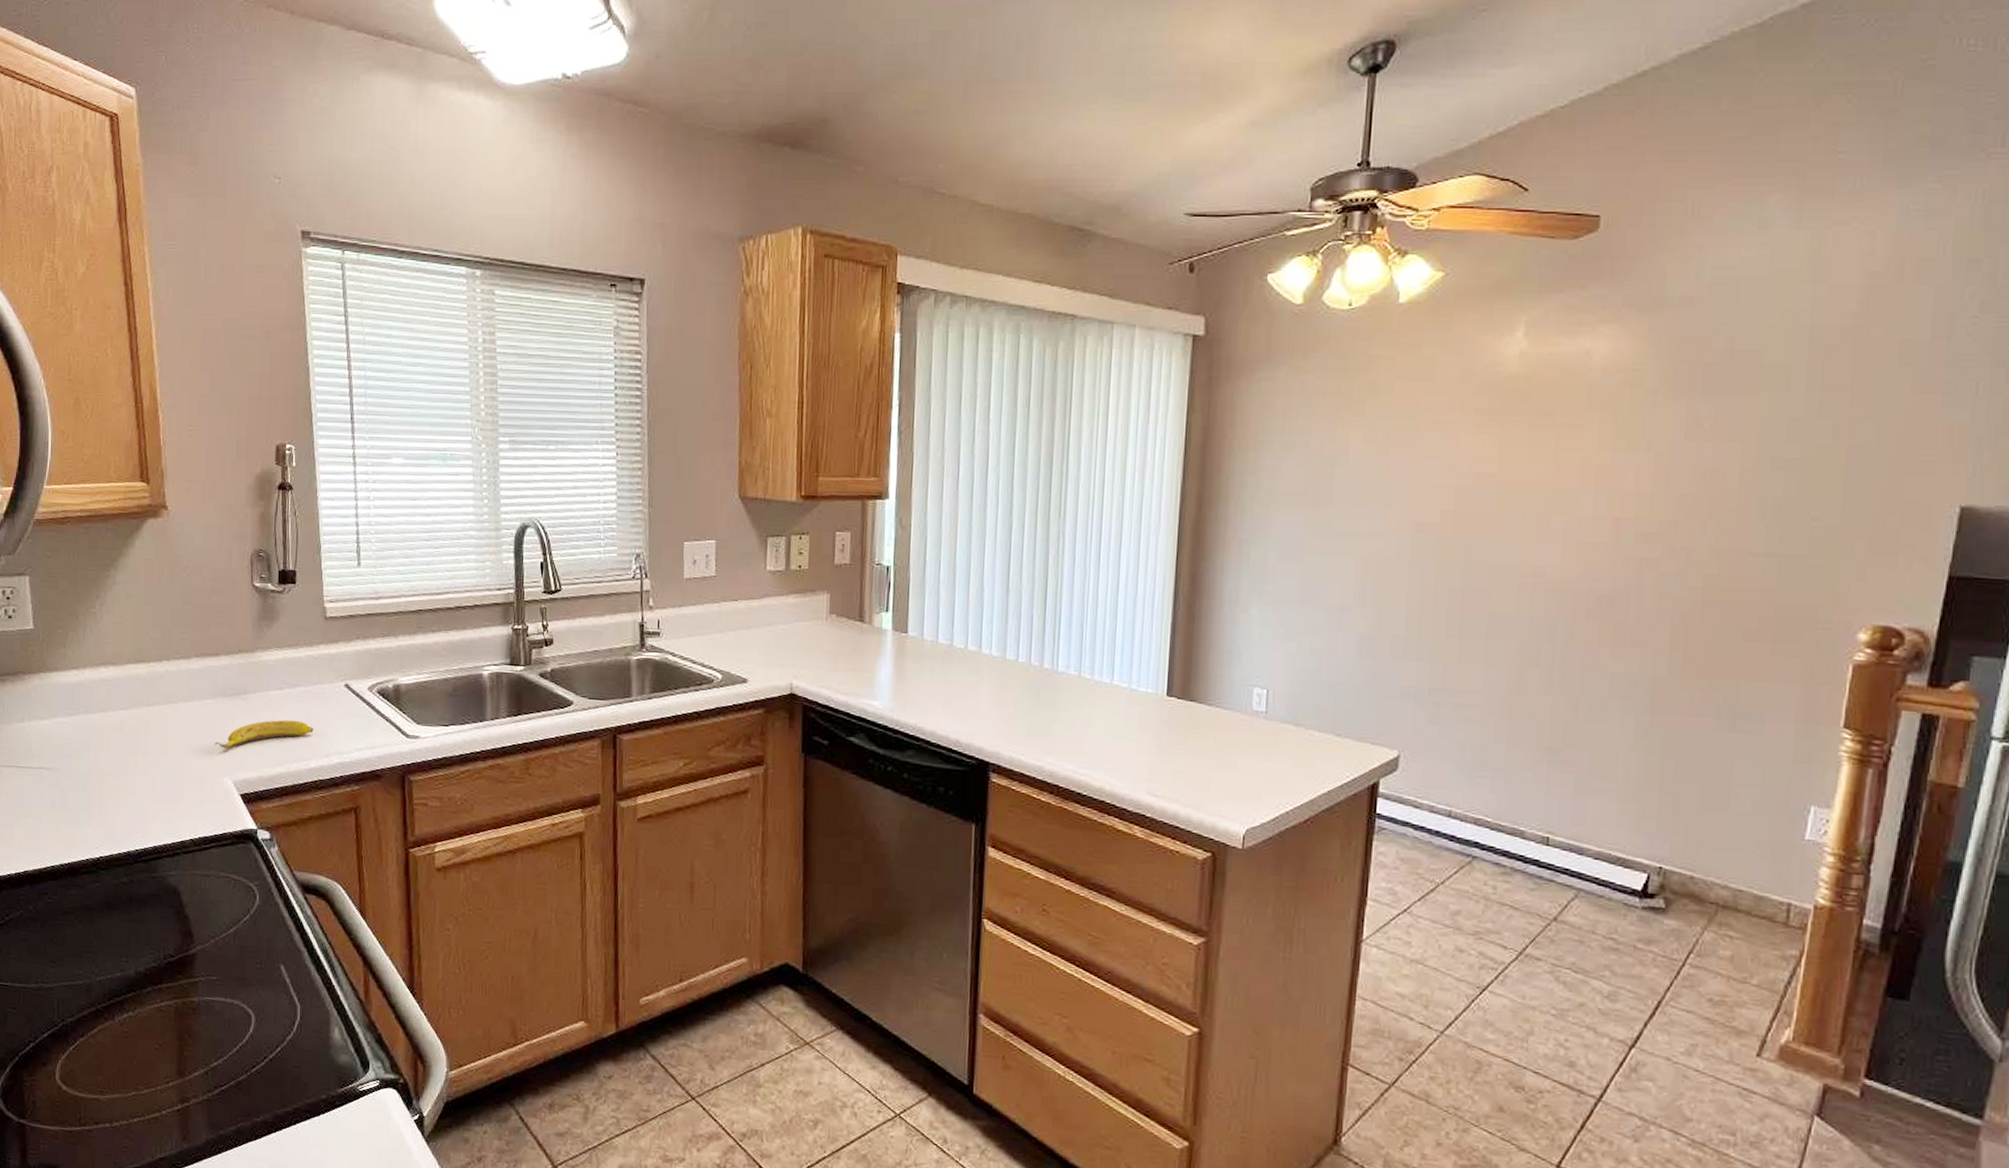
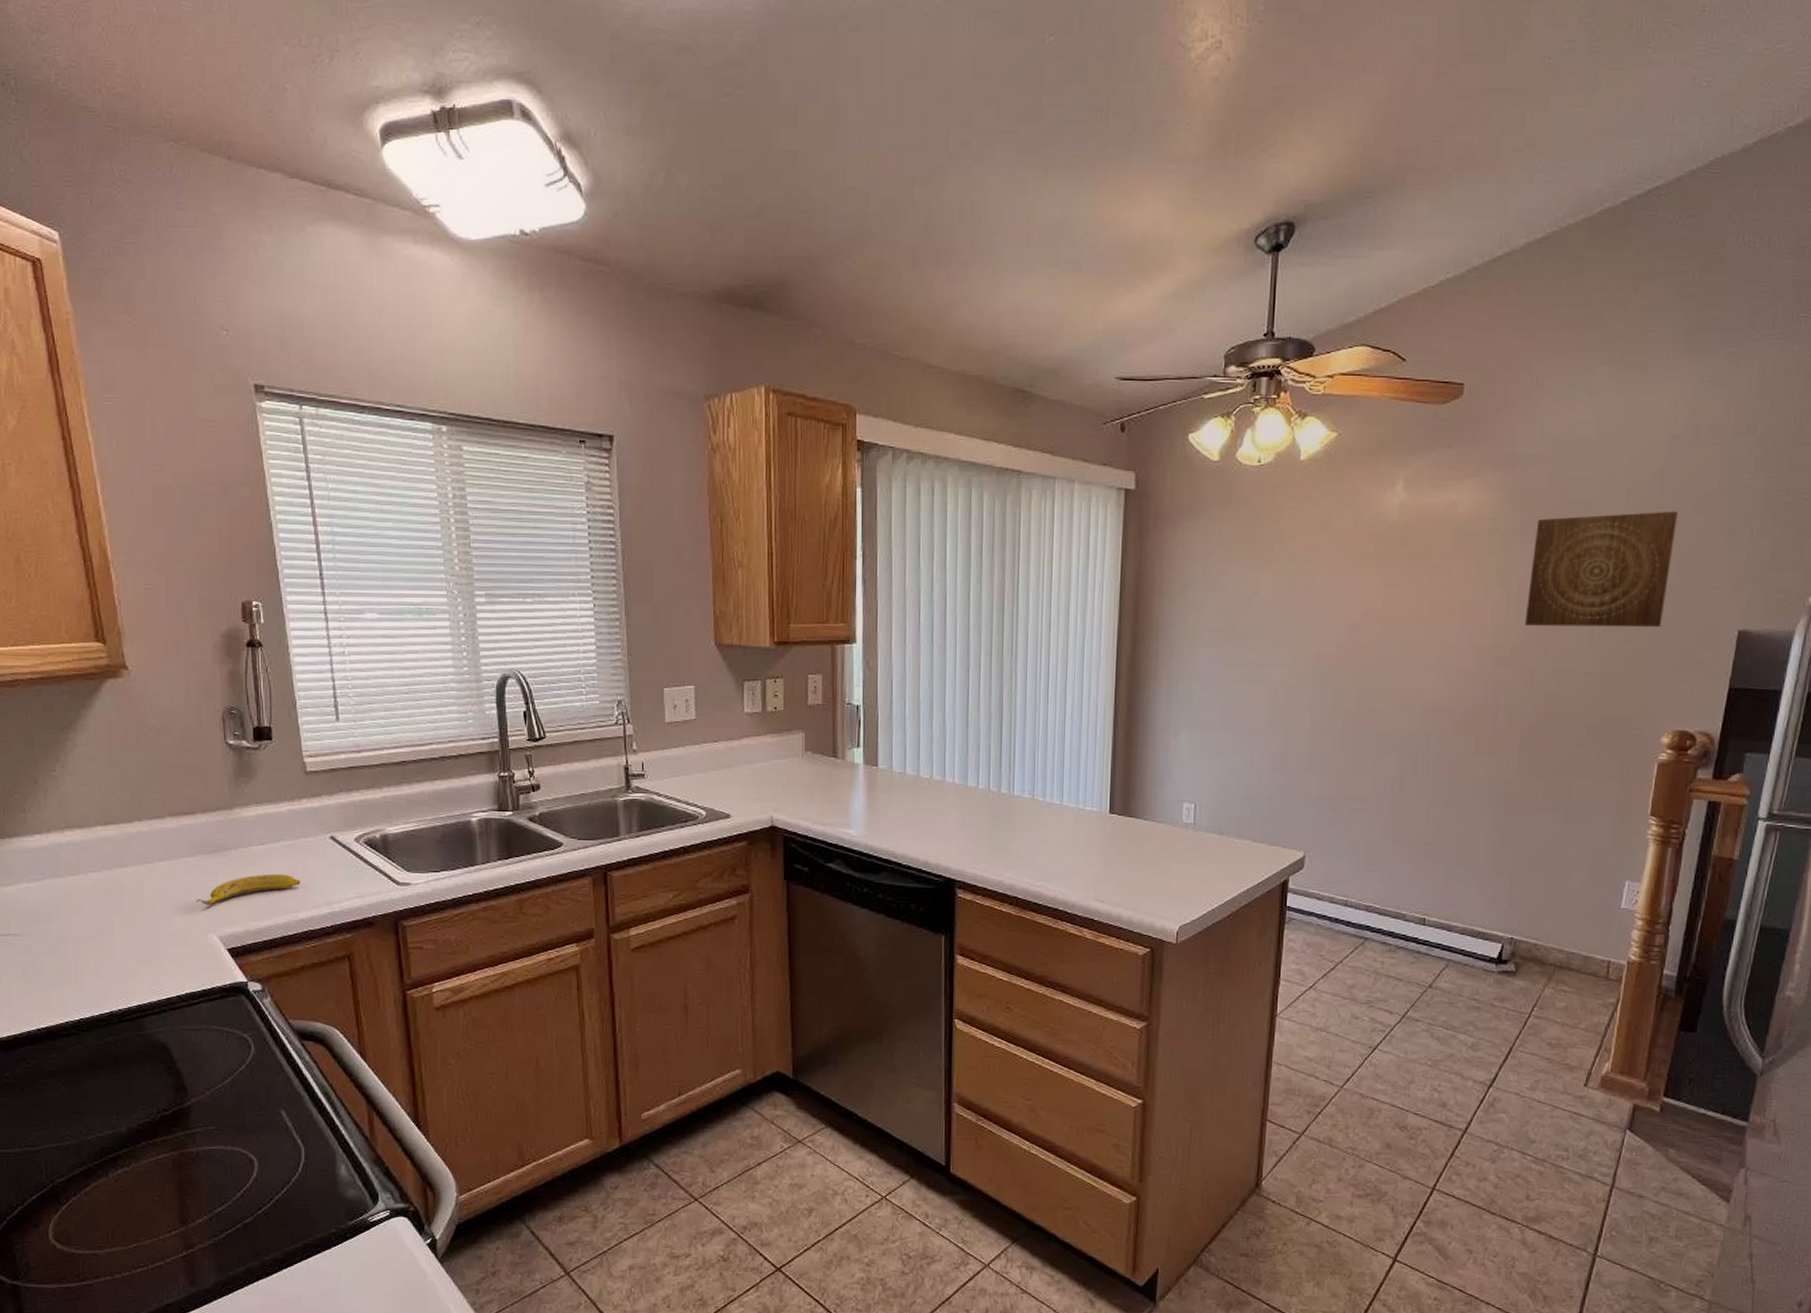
wall art: none [1676,362,1877,501] -> present [1524,511,1678,628]

